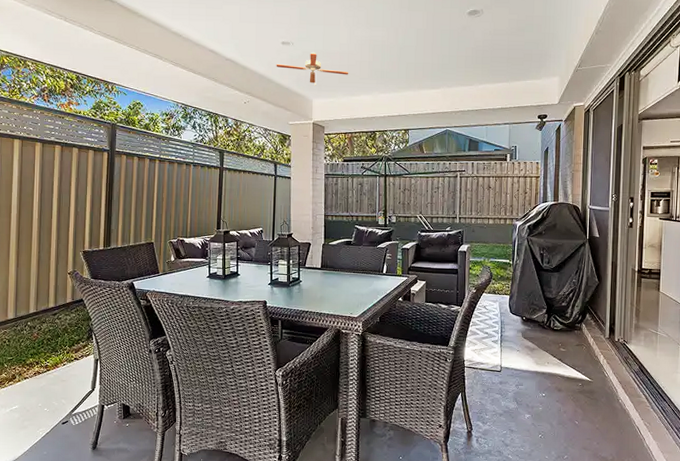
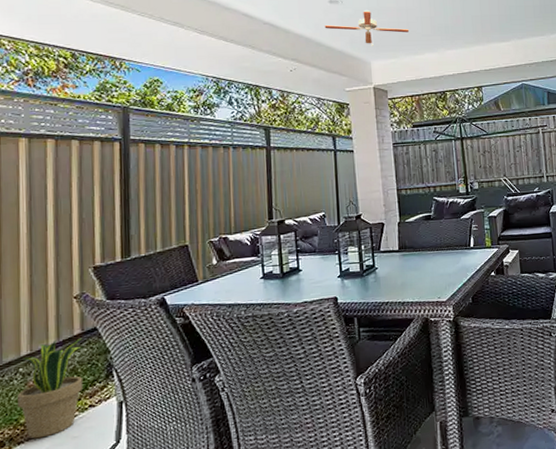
potted plant: none [26,304,73,377] -> present [17,338,84,439]

